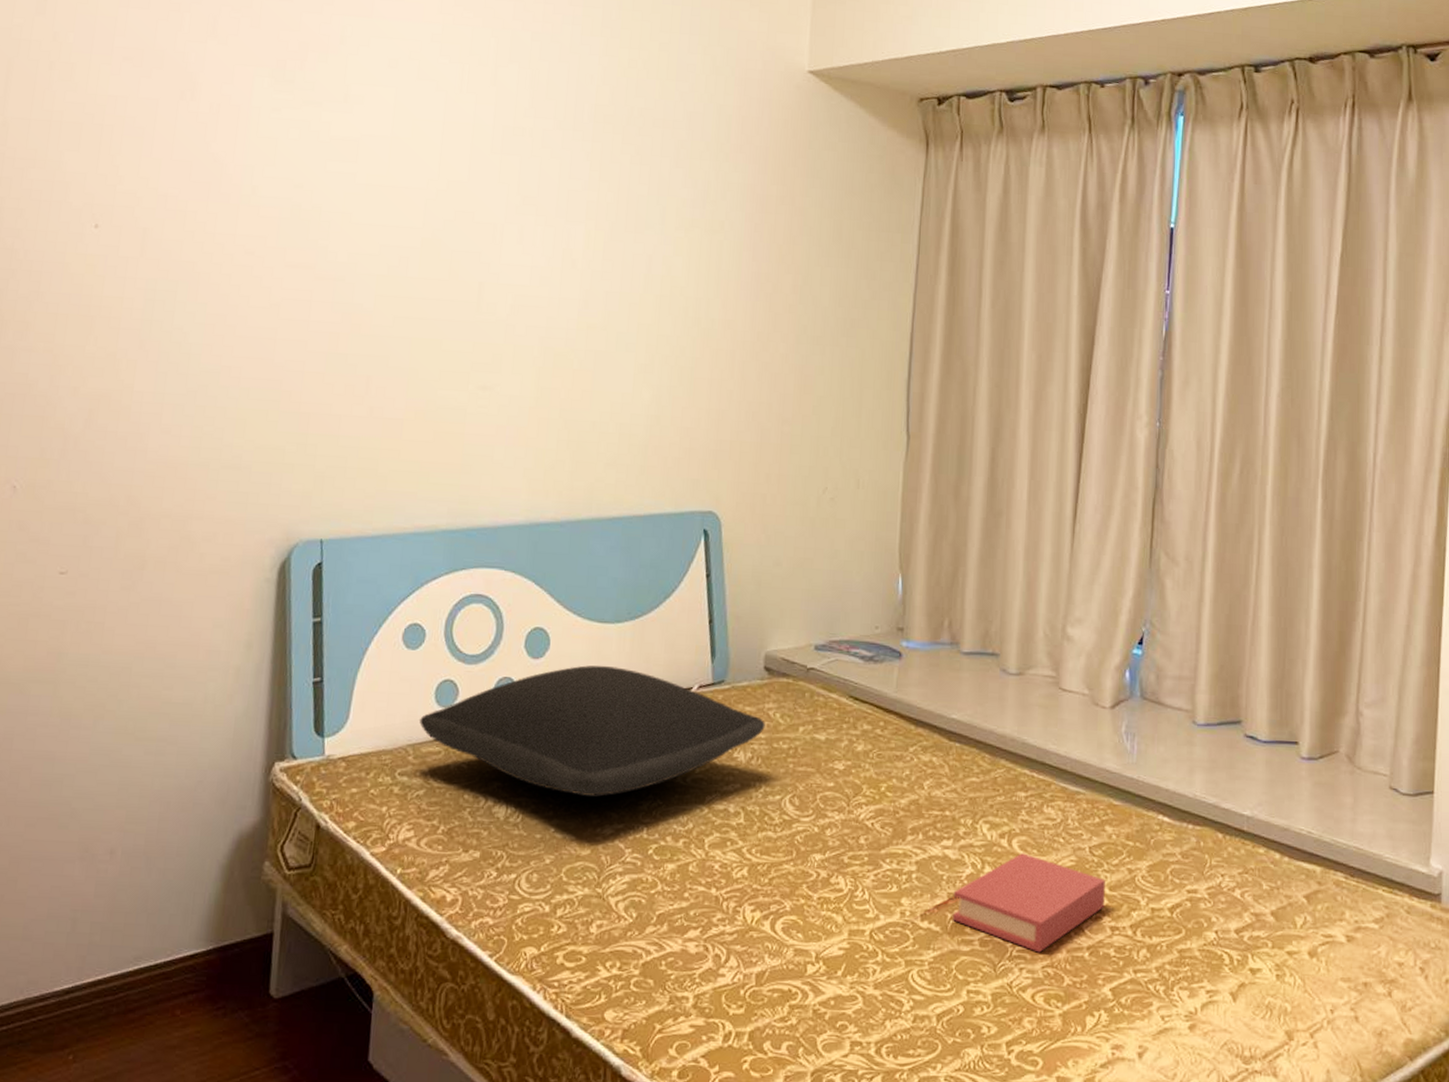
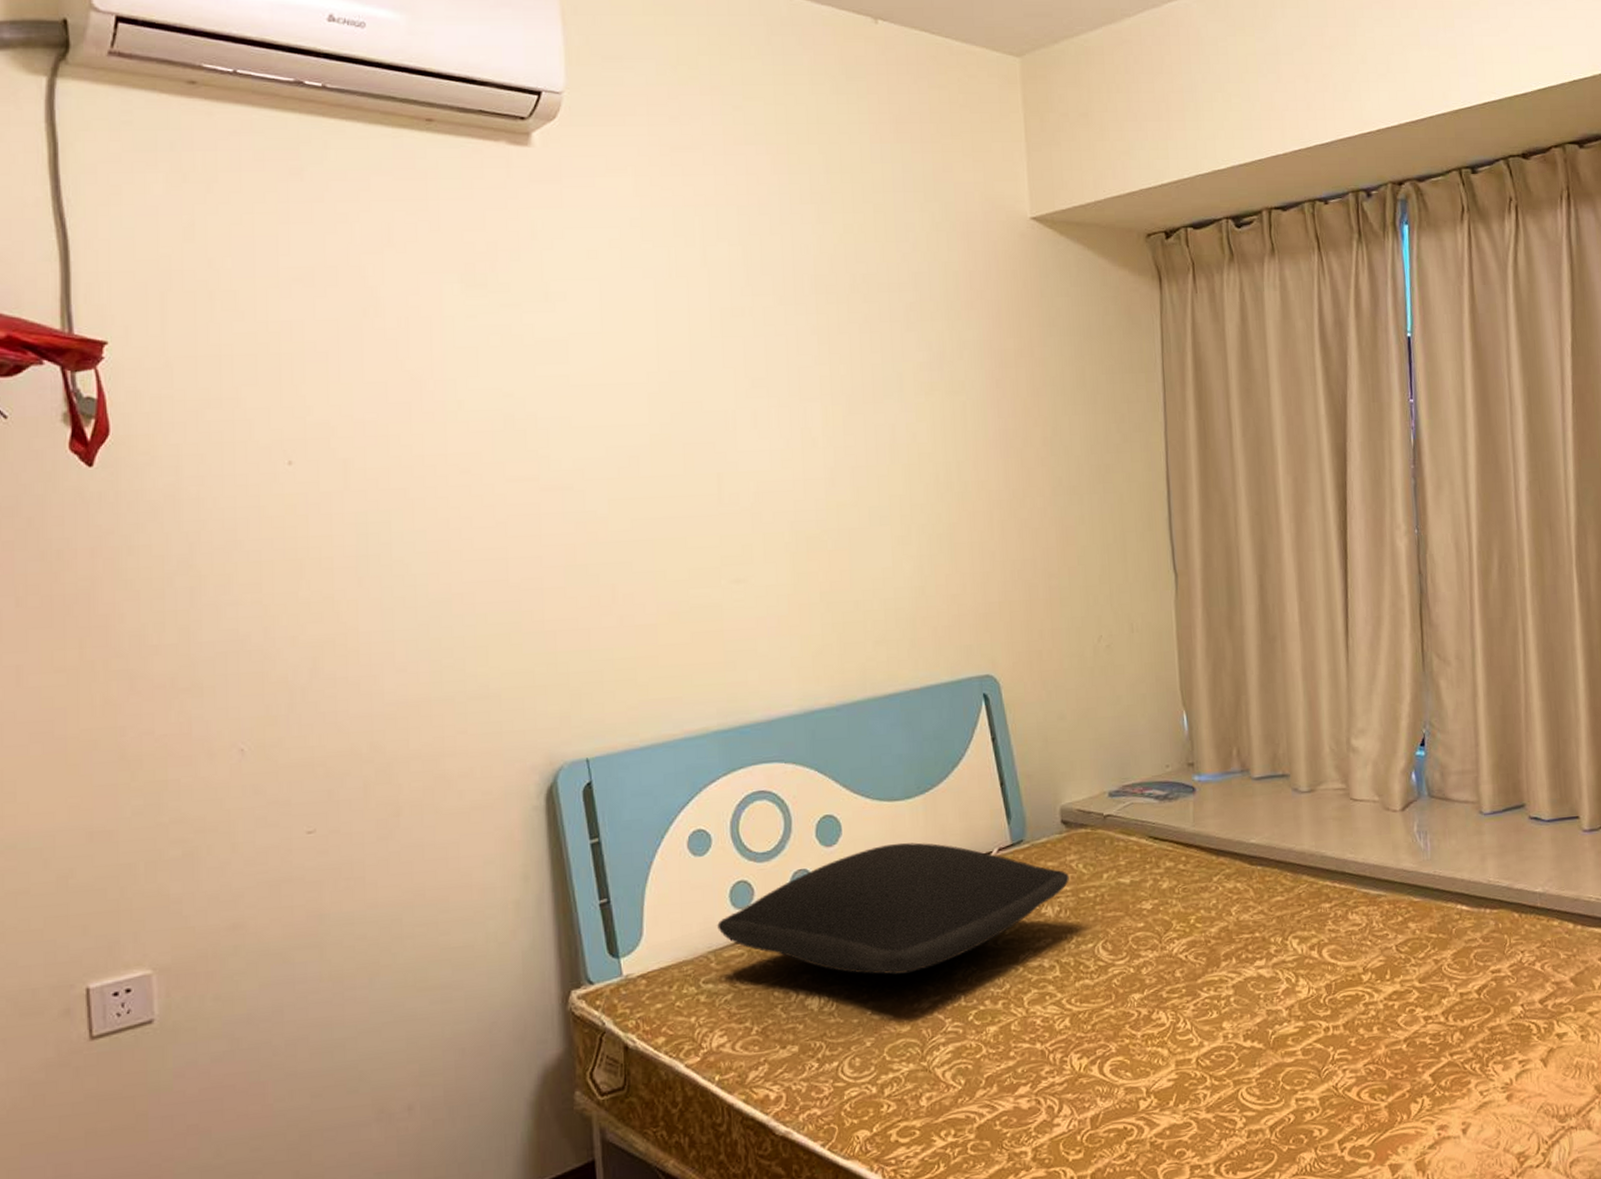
book: present [952,853,1105,953] -> none [1271,961,1416,1053]

